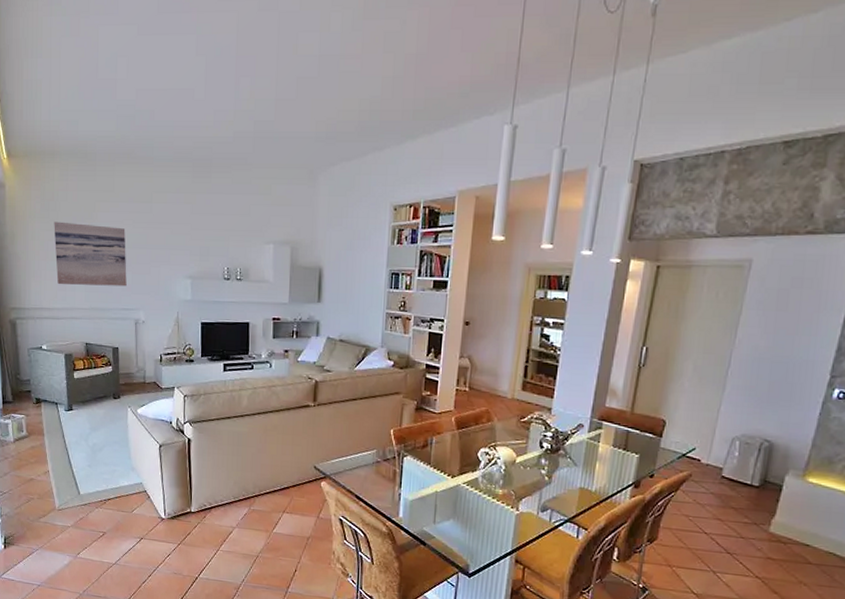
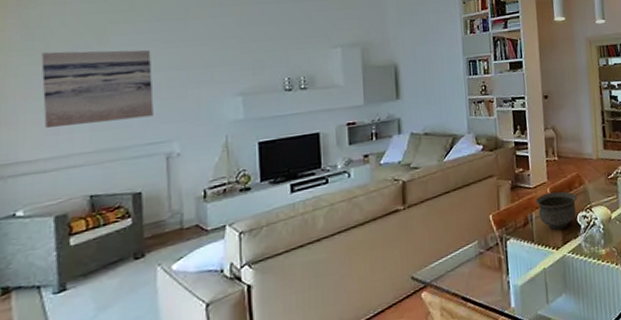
bowl: none [438,421,483,459] -> present [536,191,578,230]

